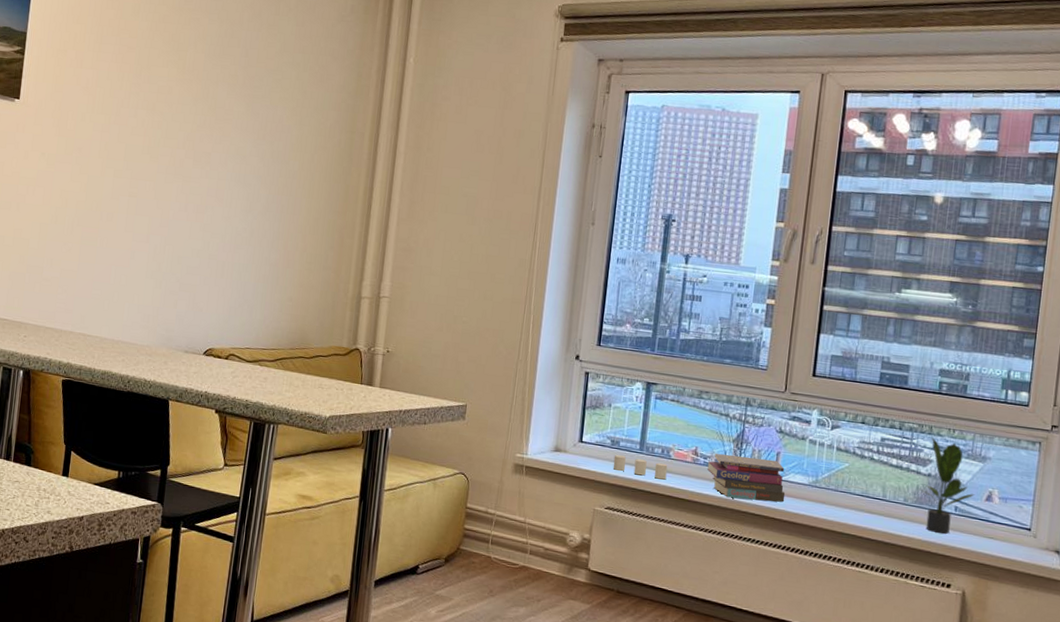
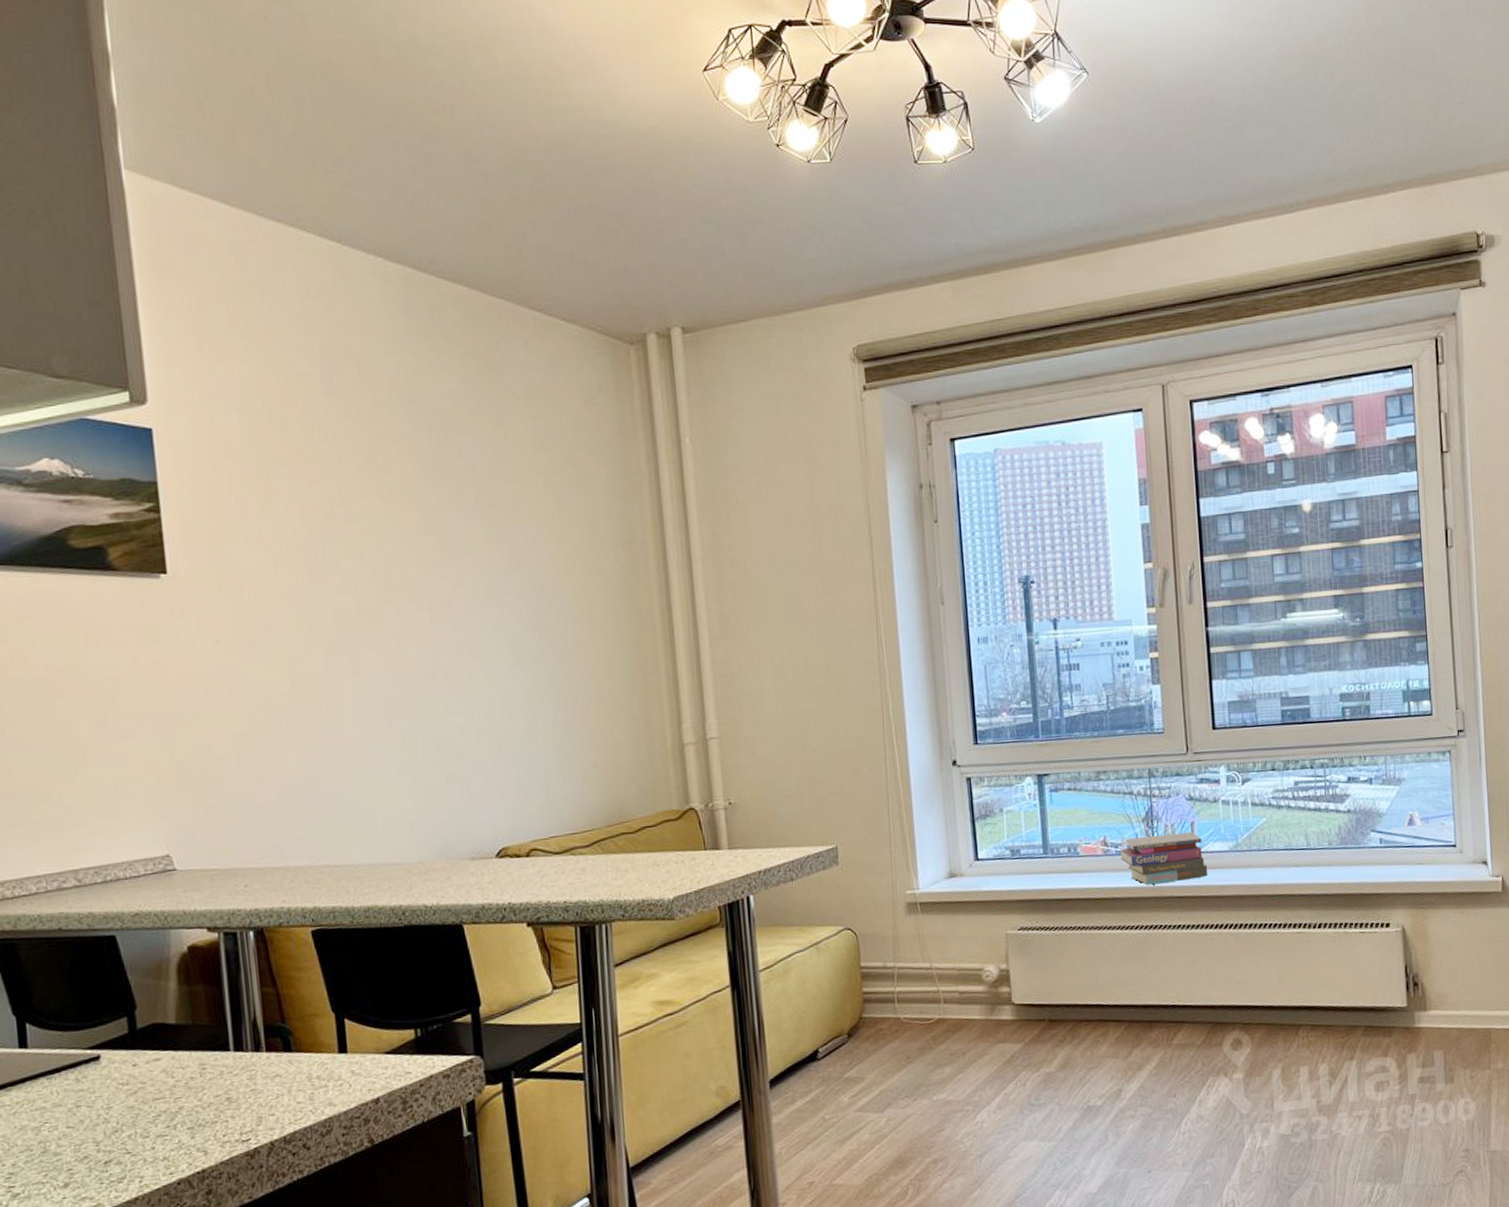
candle: present [613,455,668,480] -> none [1017,863,1079,884]
potted plant: present [919,437,975,534] -> none [1341,769,1397,872]

